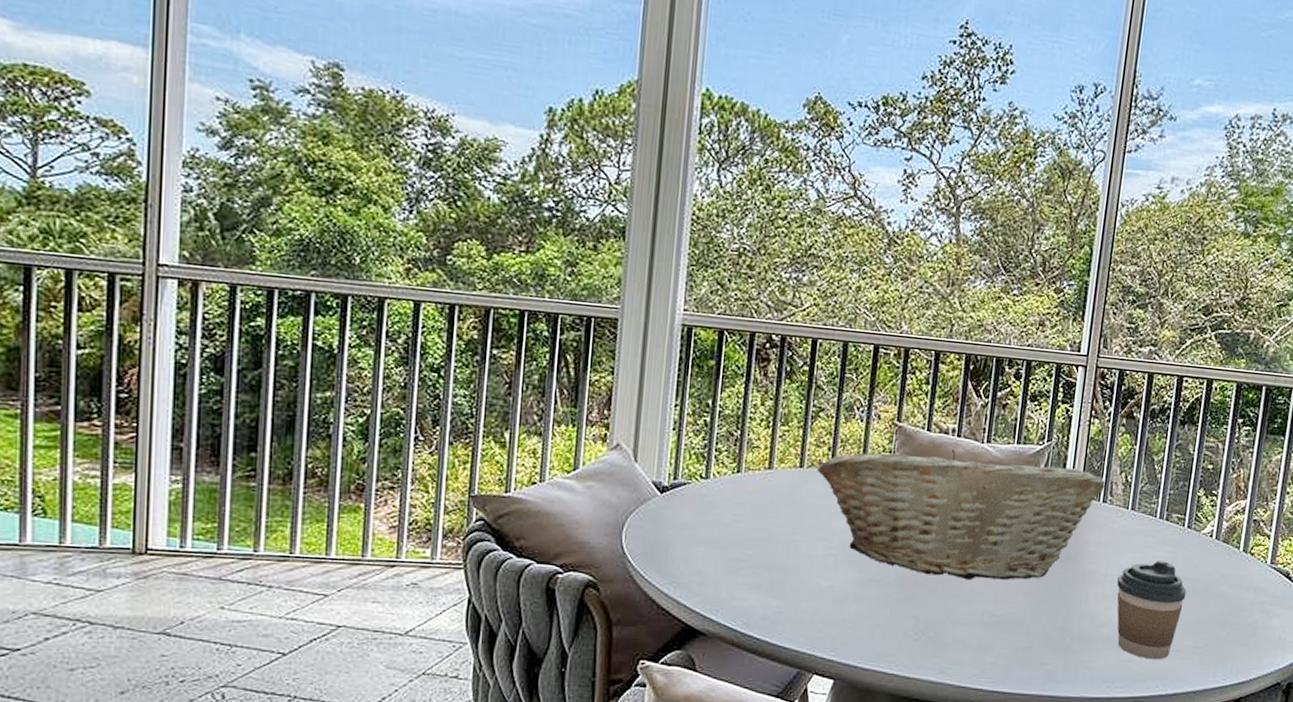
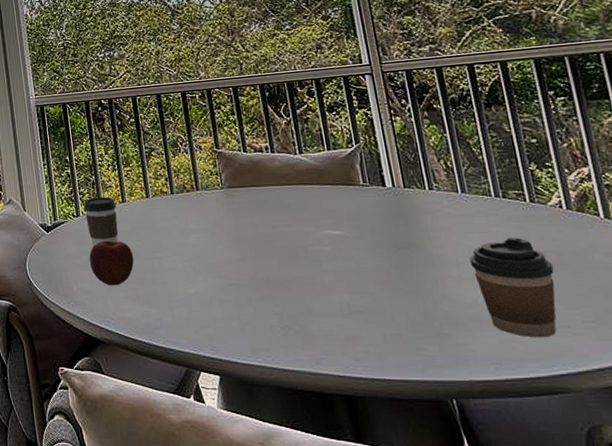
apple: none [709,512,767,569] -> present [89,240,134,286]
coffee cup: none [716,457,760,519] -> present [83,196,119,247]
fruit basket: present [816,449,1105,581] -> none [160,163,427,276]

